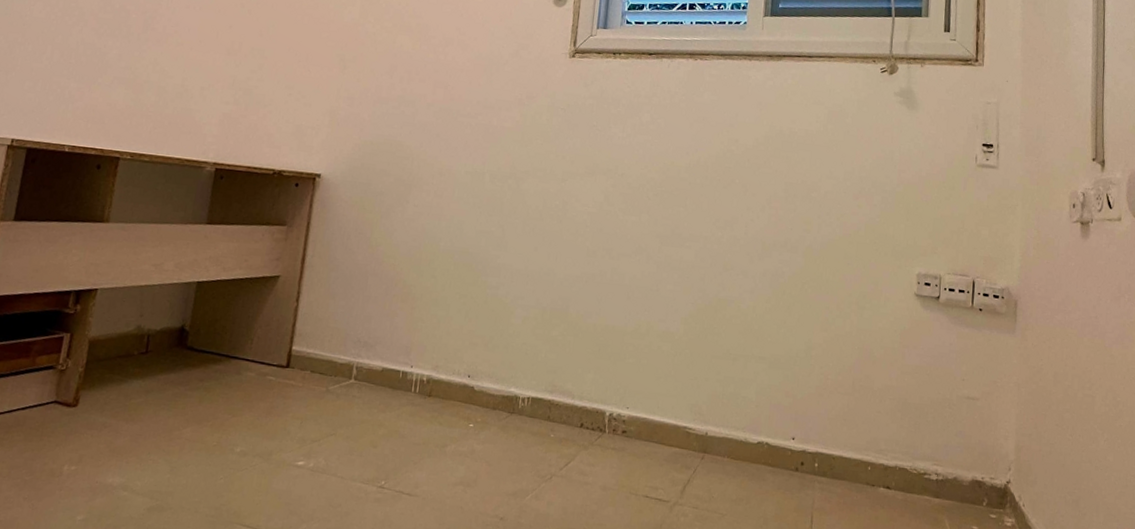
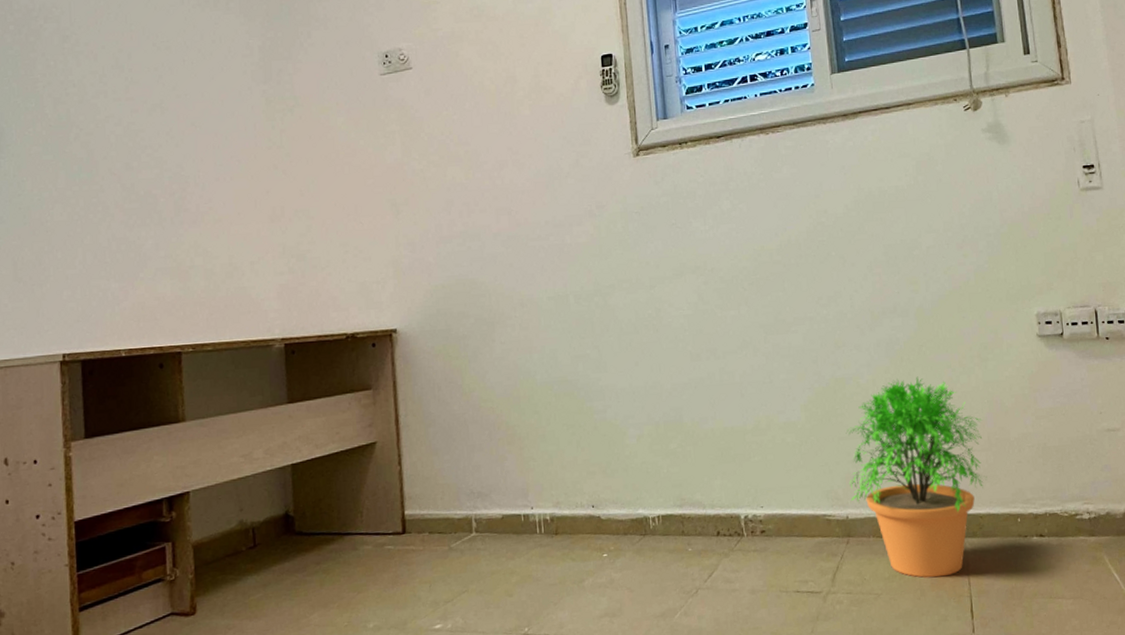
potted plant: none [713,310,849,510] -> present [846,376,987,578]

